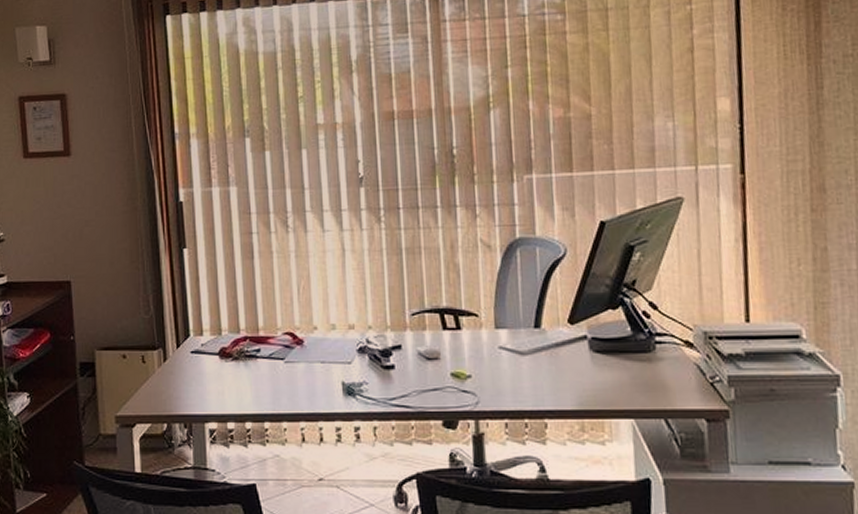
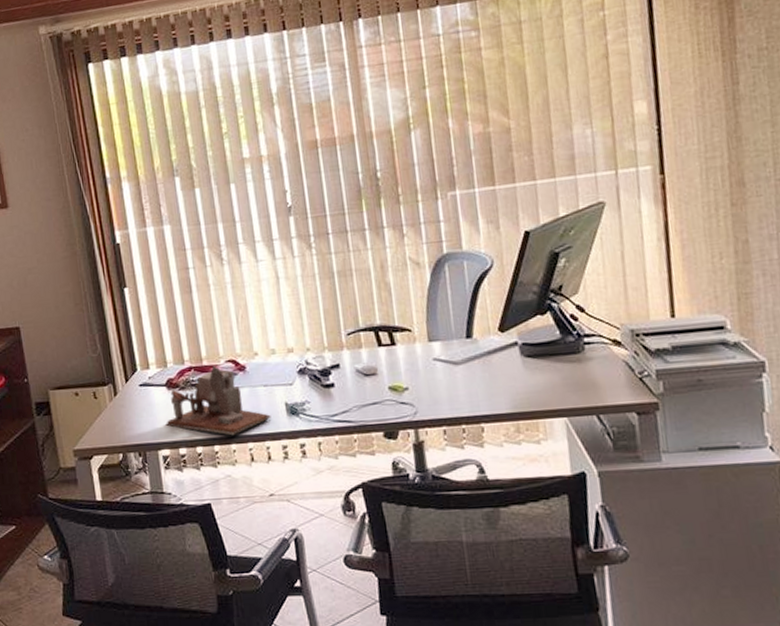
desk organizer: none [215,338,326,413] -> present [166,366,271,436]

